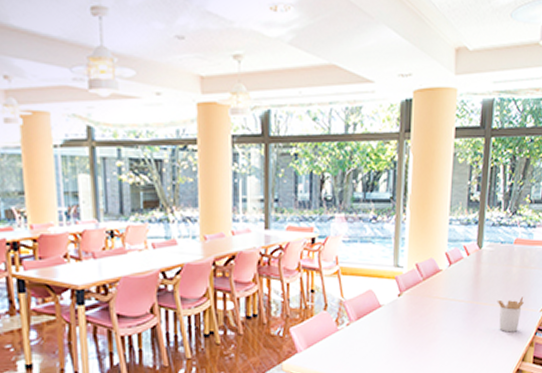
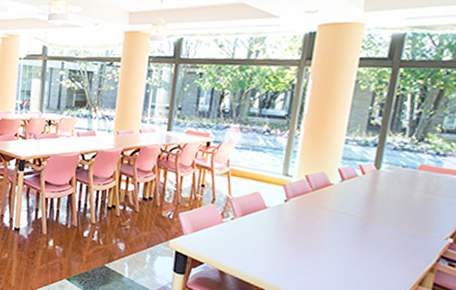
utensil holder: present [497,297,524,333] -> none [393,221,426,255]

